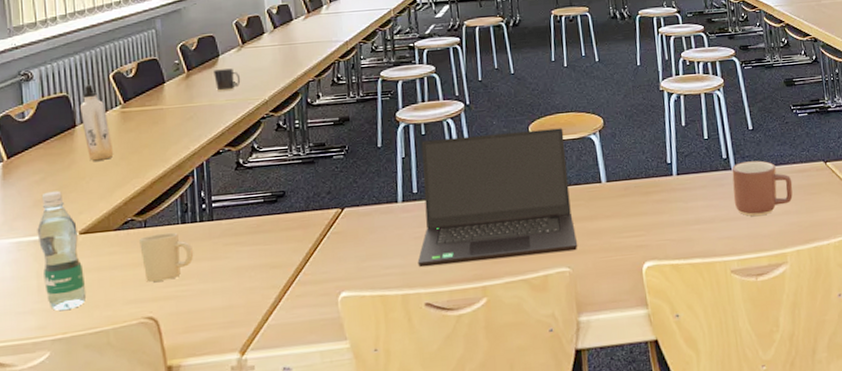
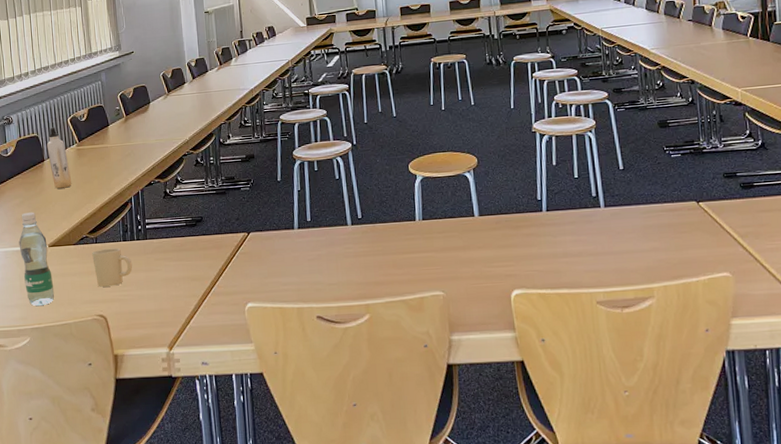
mug: present [213,68,241,92] -> none [146,113,167,133]
laptop: present [417,128,577,268] -> none [310,166,451,286]
mug: present [731,160,793,217] -> none [601,199,663,252]

